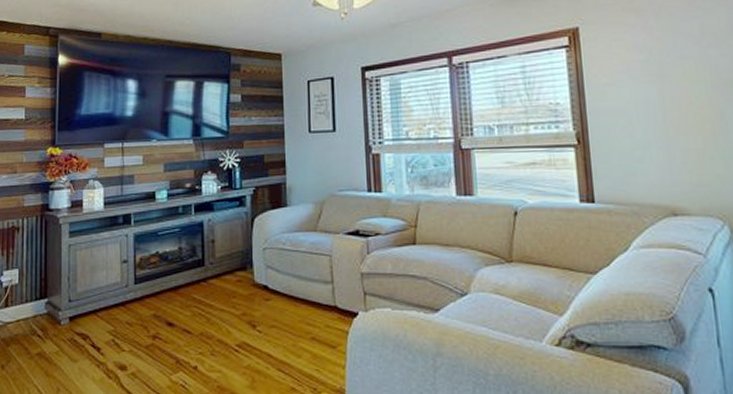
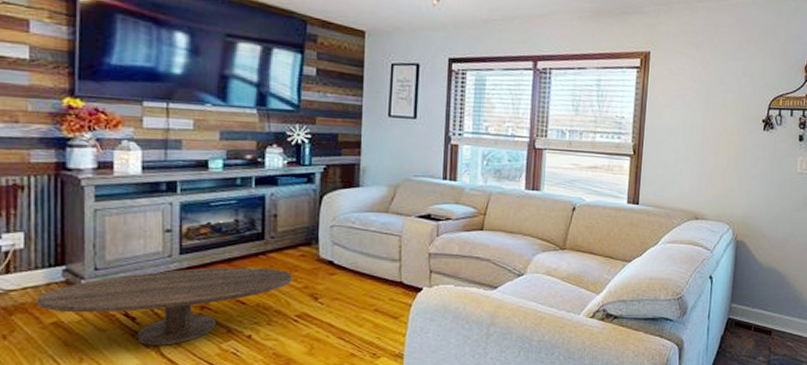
coffee table: none [26,296,232,377] -> present [37,267,293,346]

